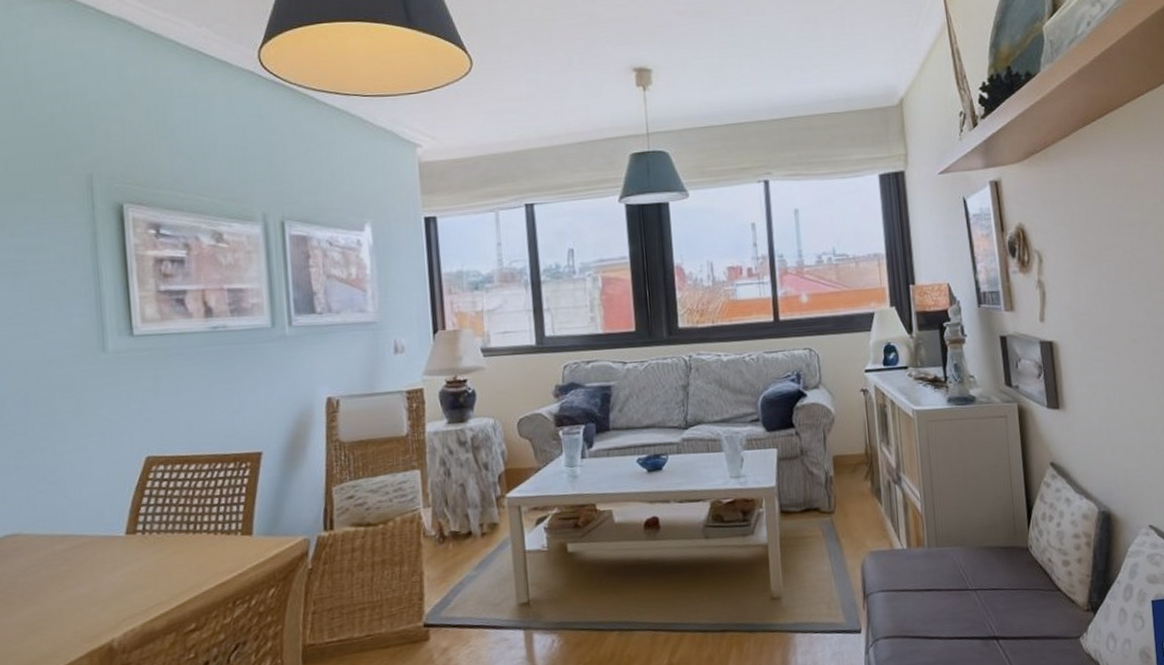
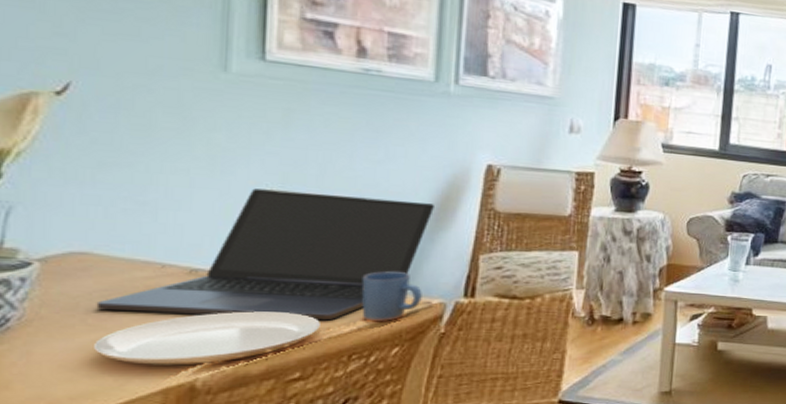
laptop: none [29,444,288,585] -> present [96,188,436,321]
plate: none [32,566,206,632] -> present [94,311,320,366]
mug: none [235,514,288,565] -> present [362,271,422,321]

